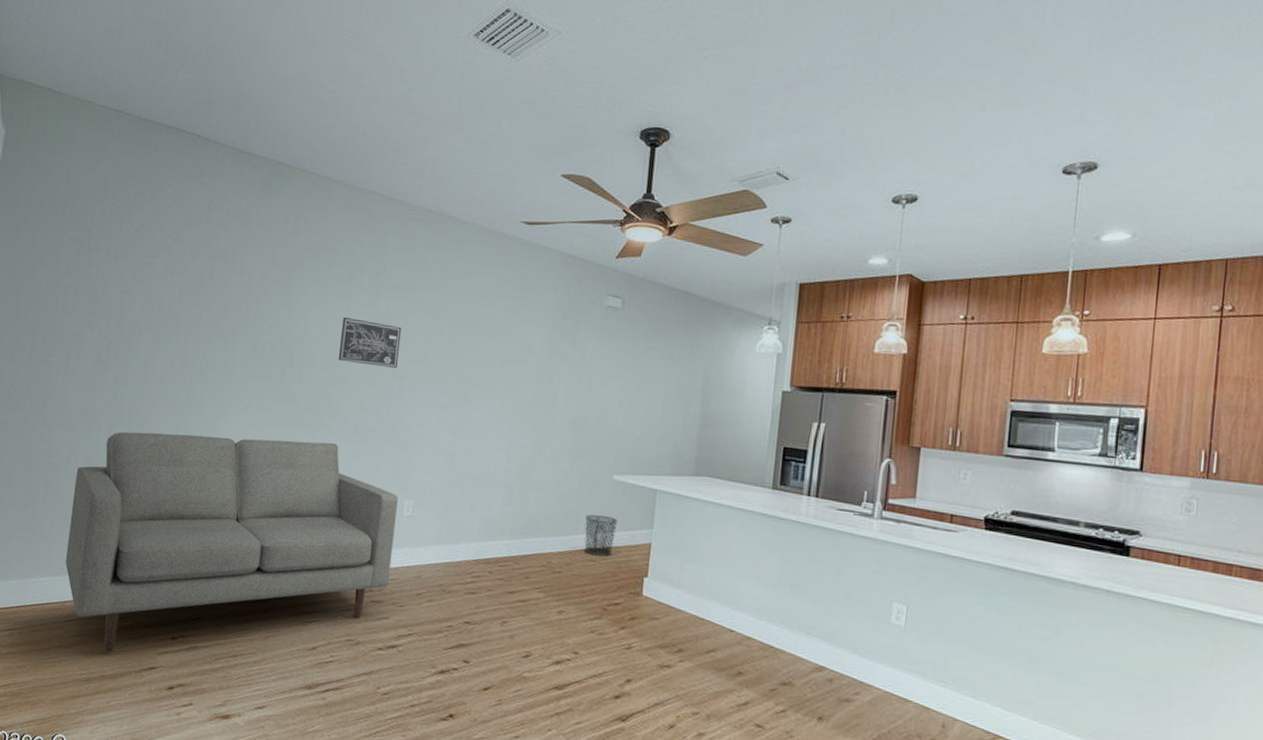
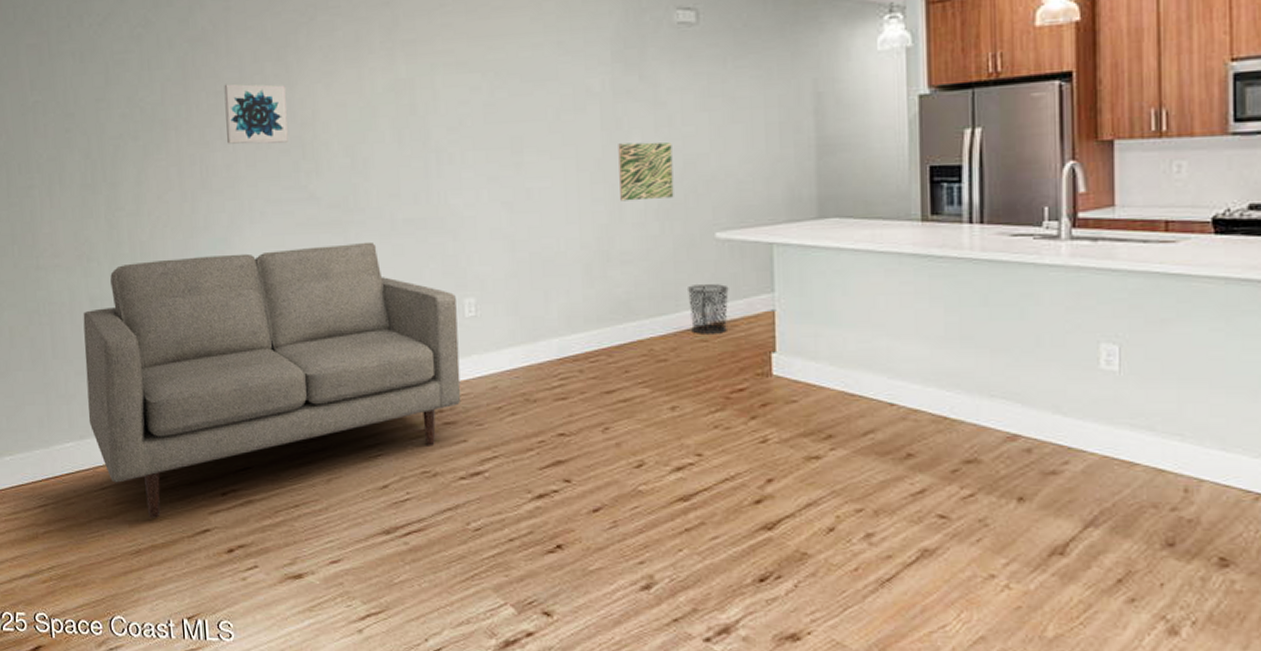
wall art: none [228,296,285,351] -> present [224,83,288,144]
wall art: present [338,317,402,368] -> none [356,88,430,143]
wall art: none [543,393,590,443] -> present [618,142,674,201]

